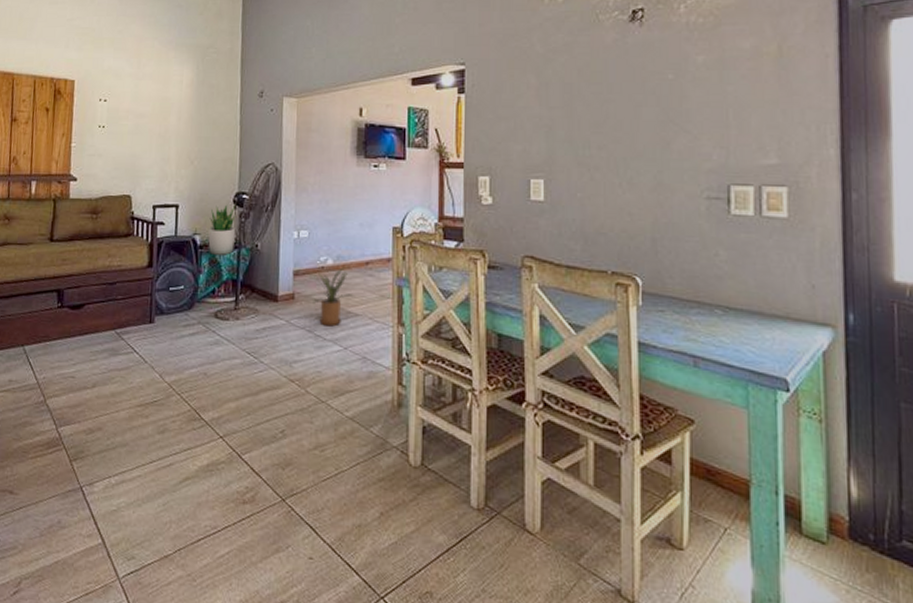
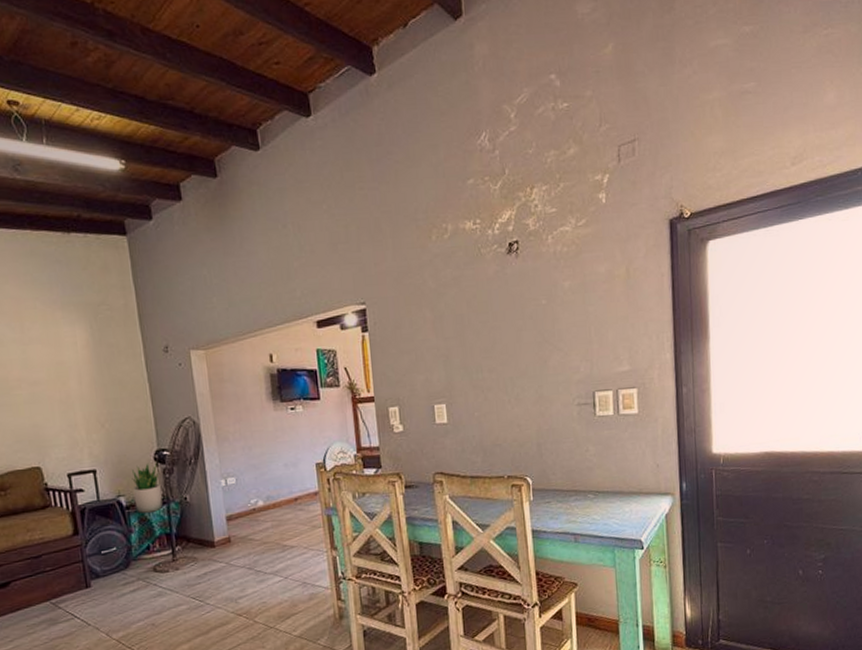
house plant: present [309,266,356,327] -> none [242,504,289,562]

